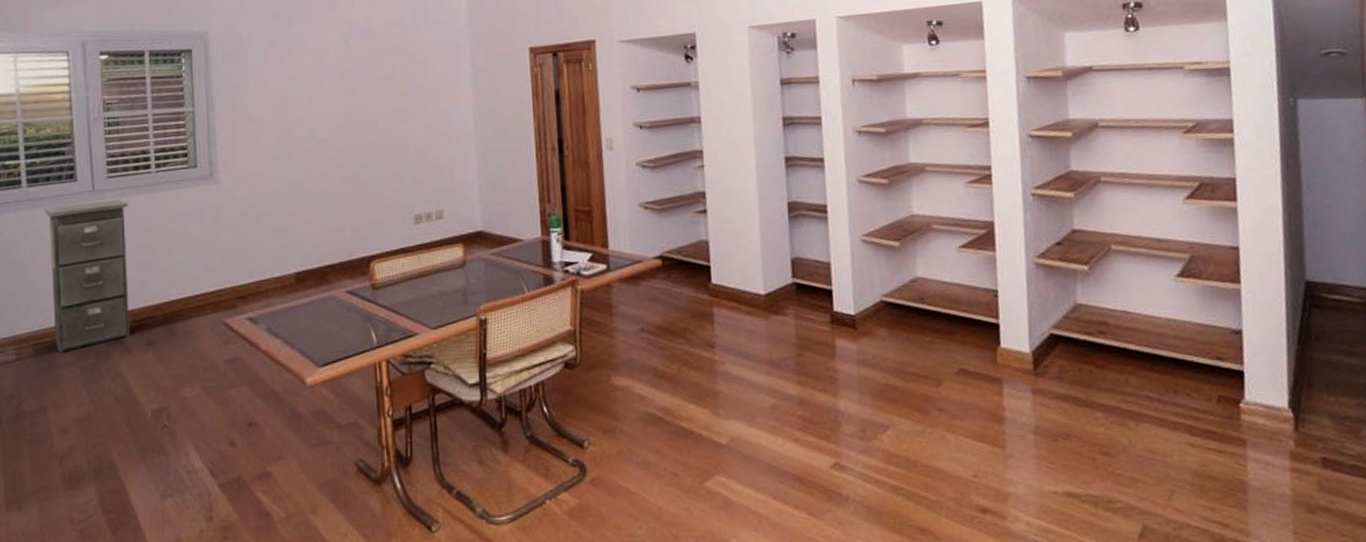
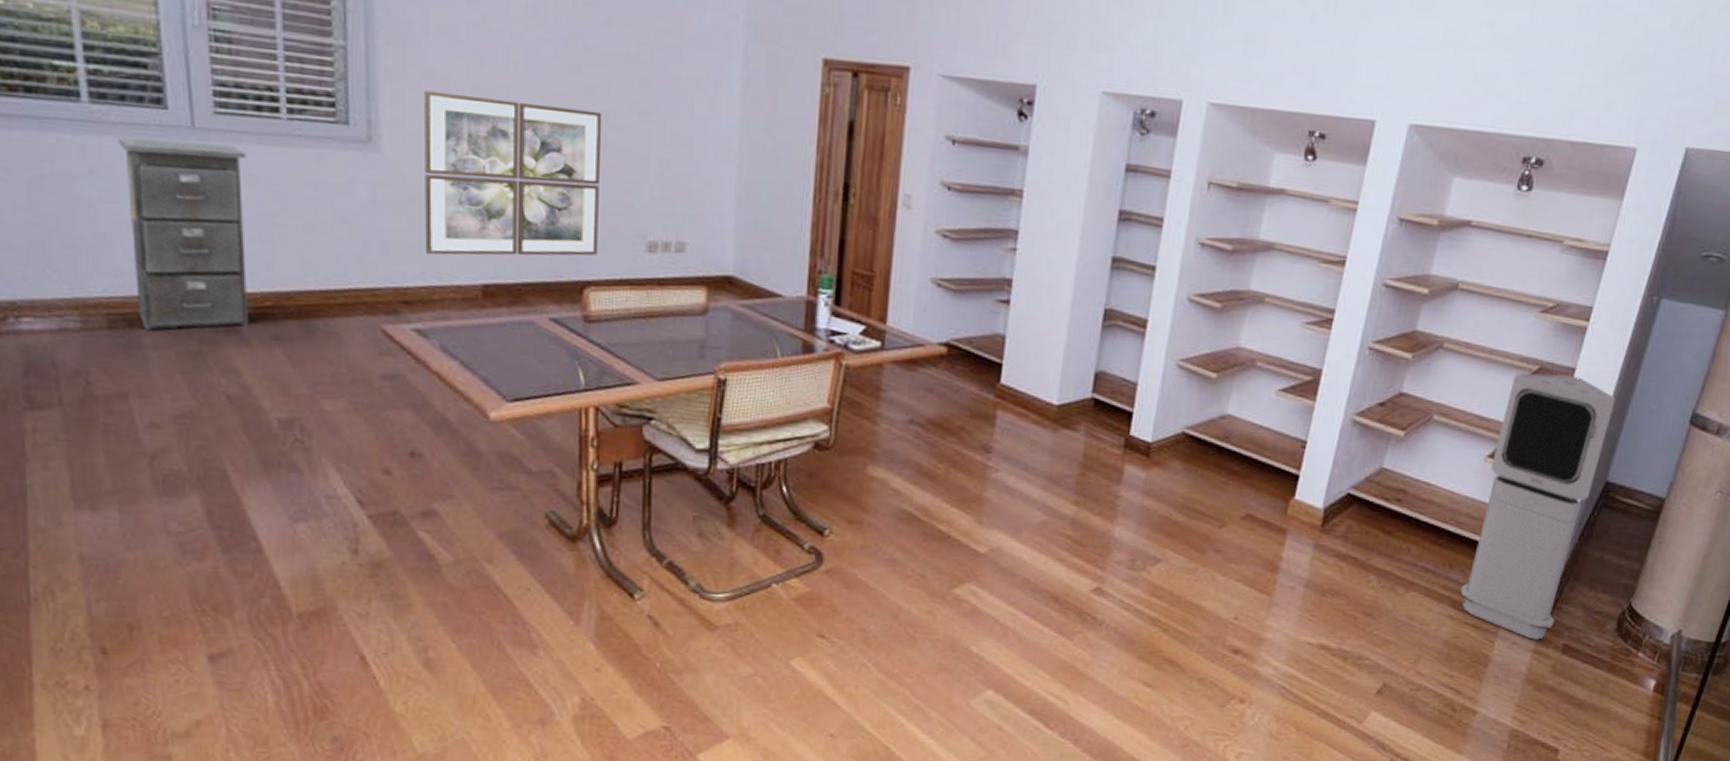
wall art: none [247,122,378,257] -> present [423,91,602,256]
air purifier: none [1177,184,1303,457] -> present [1460,373,1616,640]

